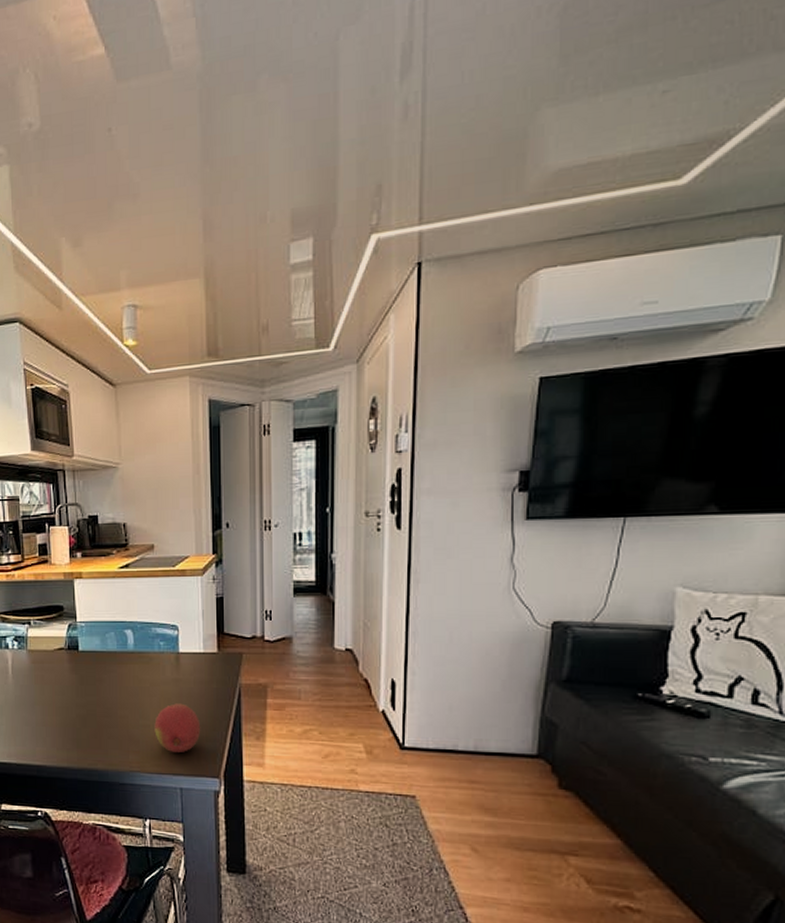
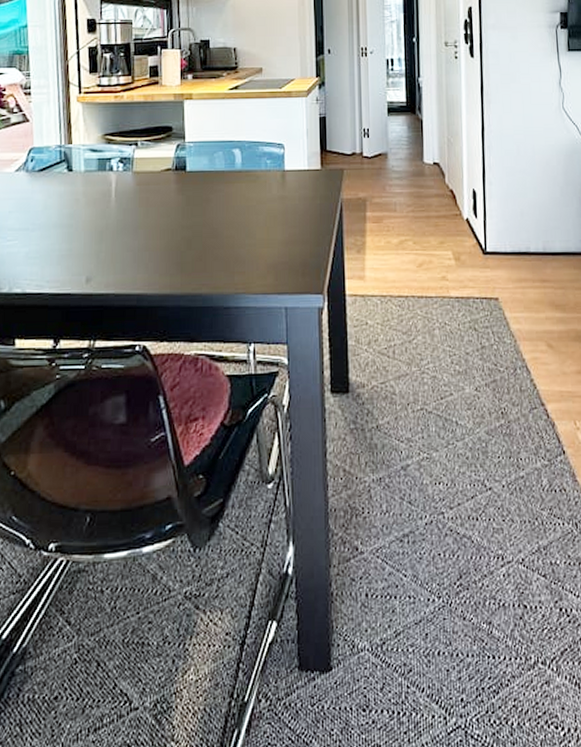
fruit: present [154,703,201,754] -> none [260,220,306,272]

